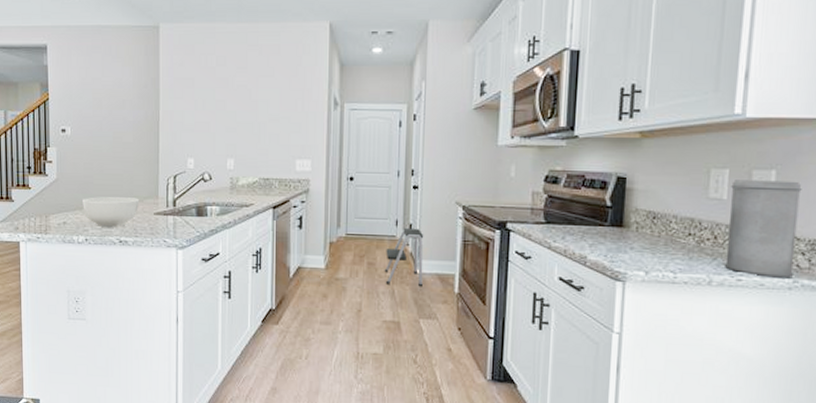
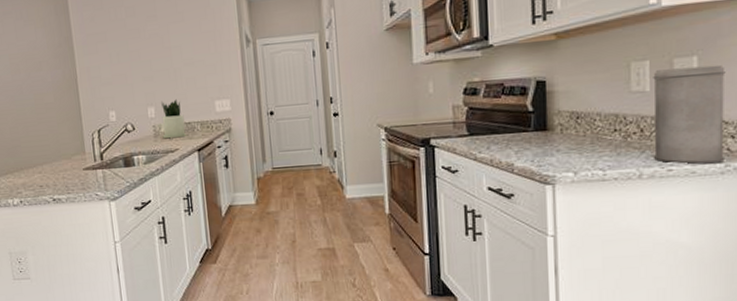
bowl: present [83,197,140,227] -> none [13,156,68,188]
planter: none [238,153,264,193] -> present [161,99,187,139]
step stool: present [384,227,423,287] -> none [313,154,353,213]

